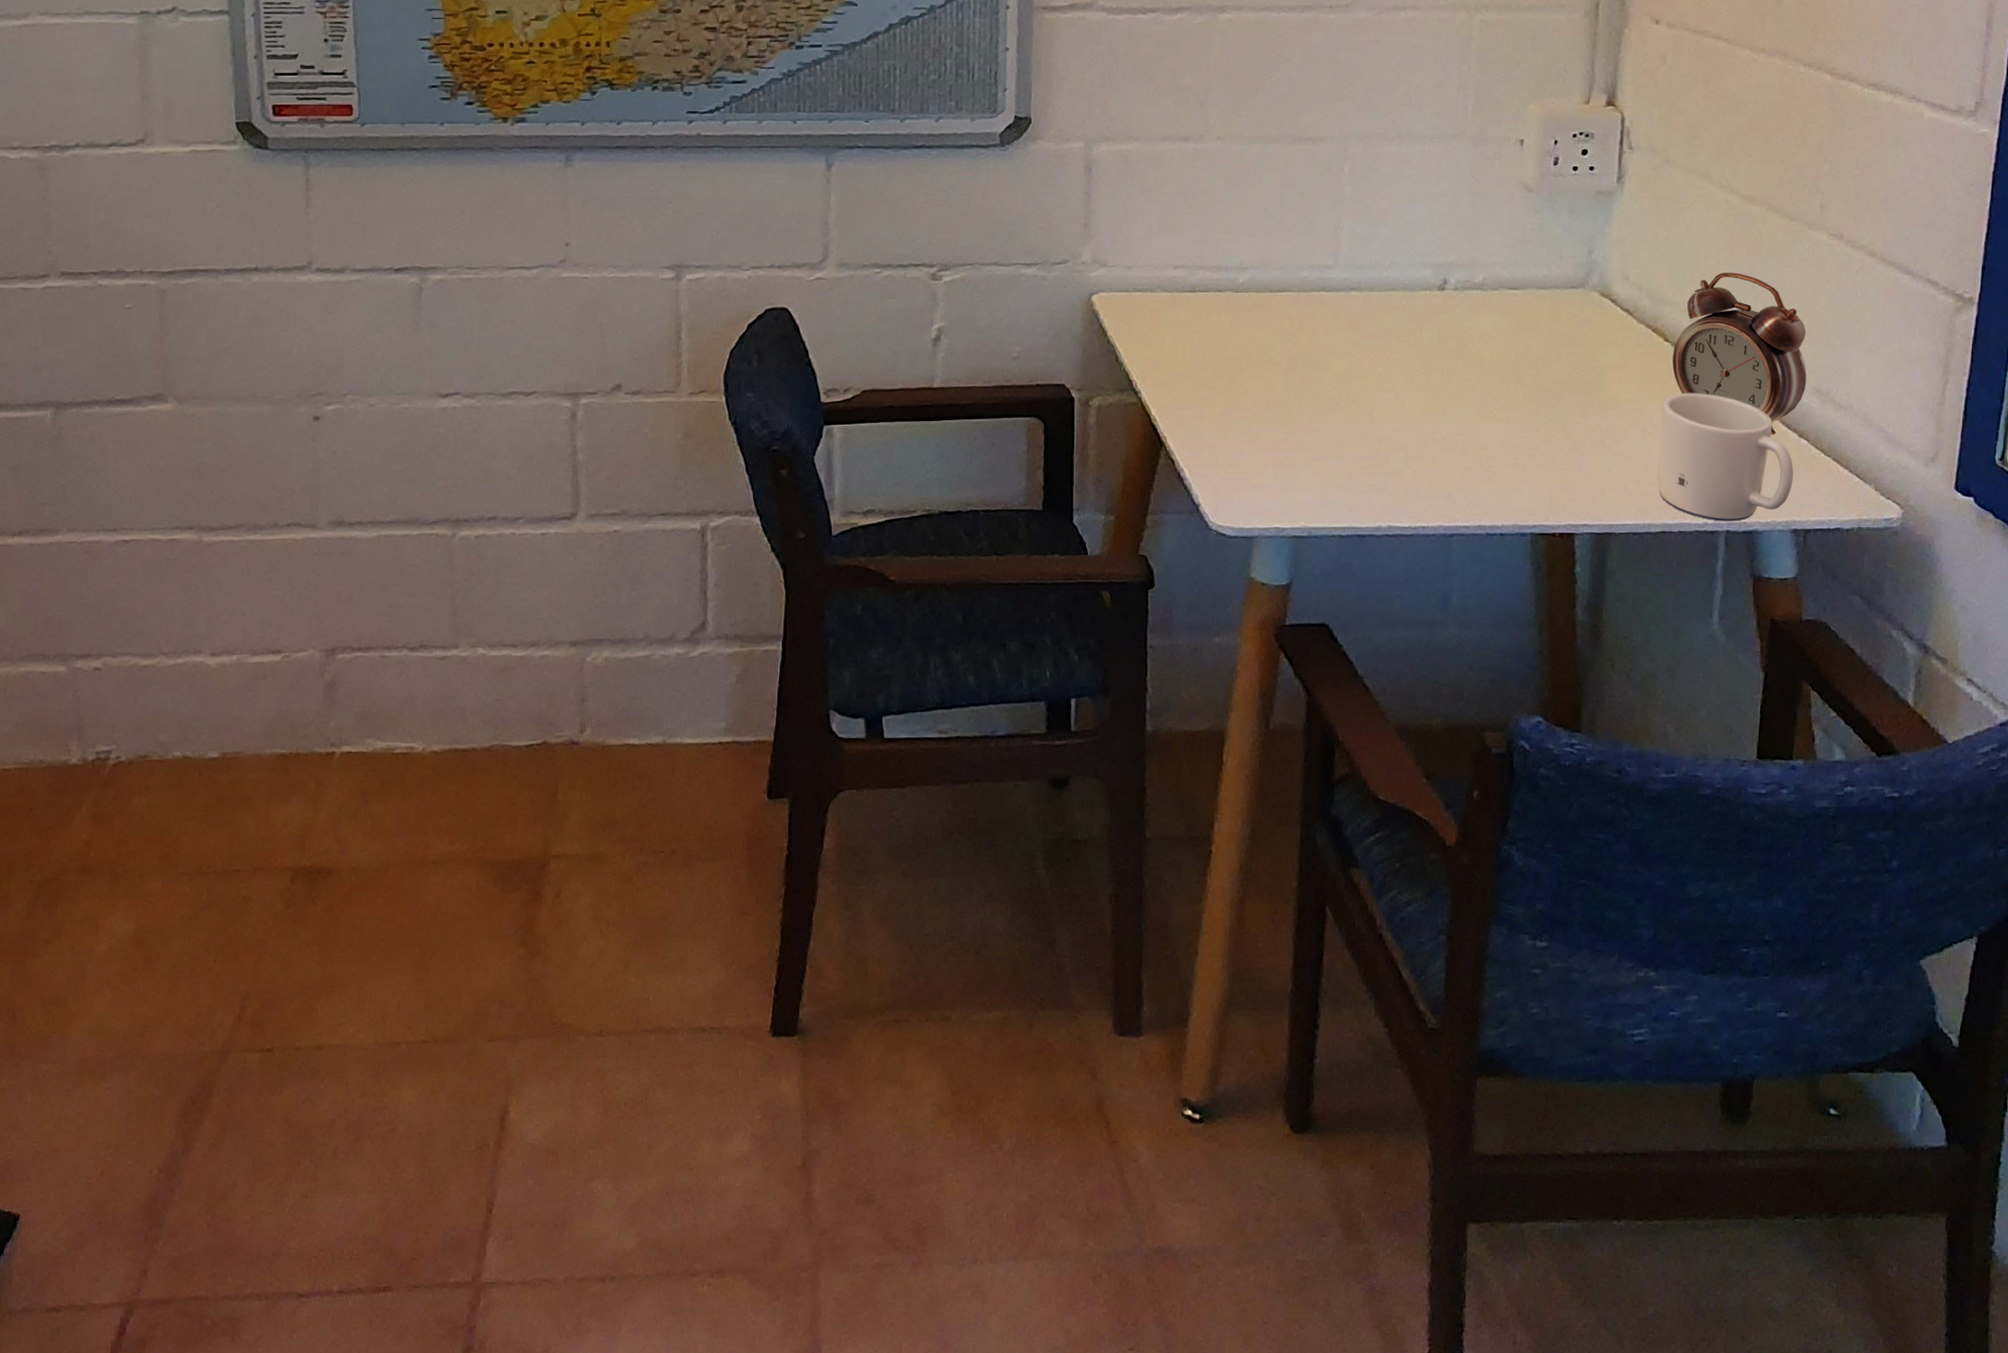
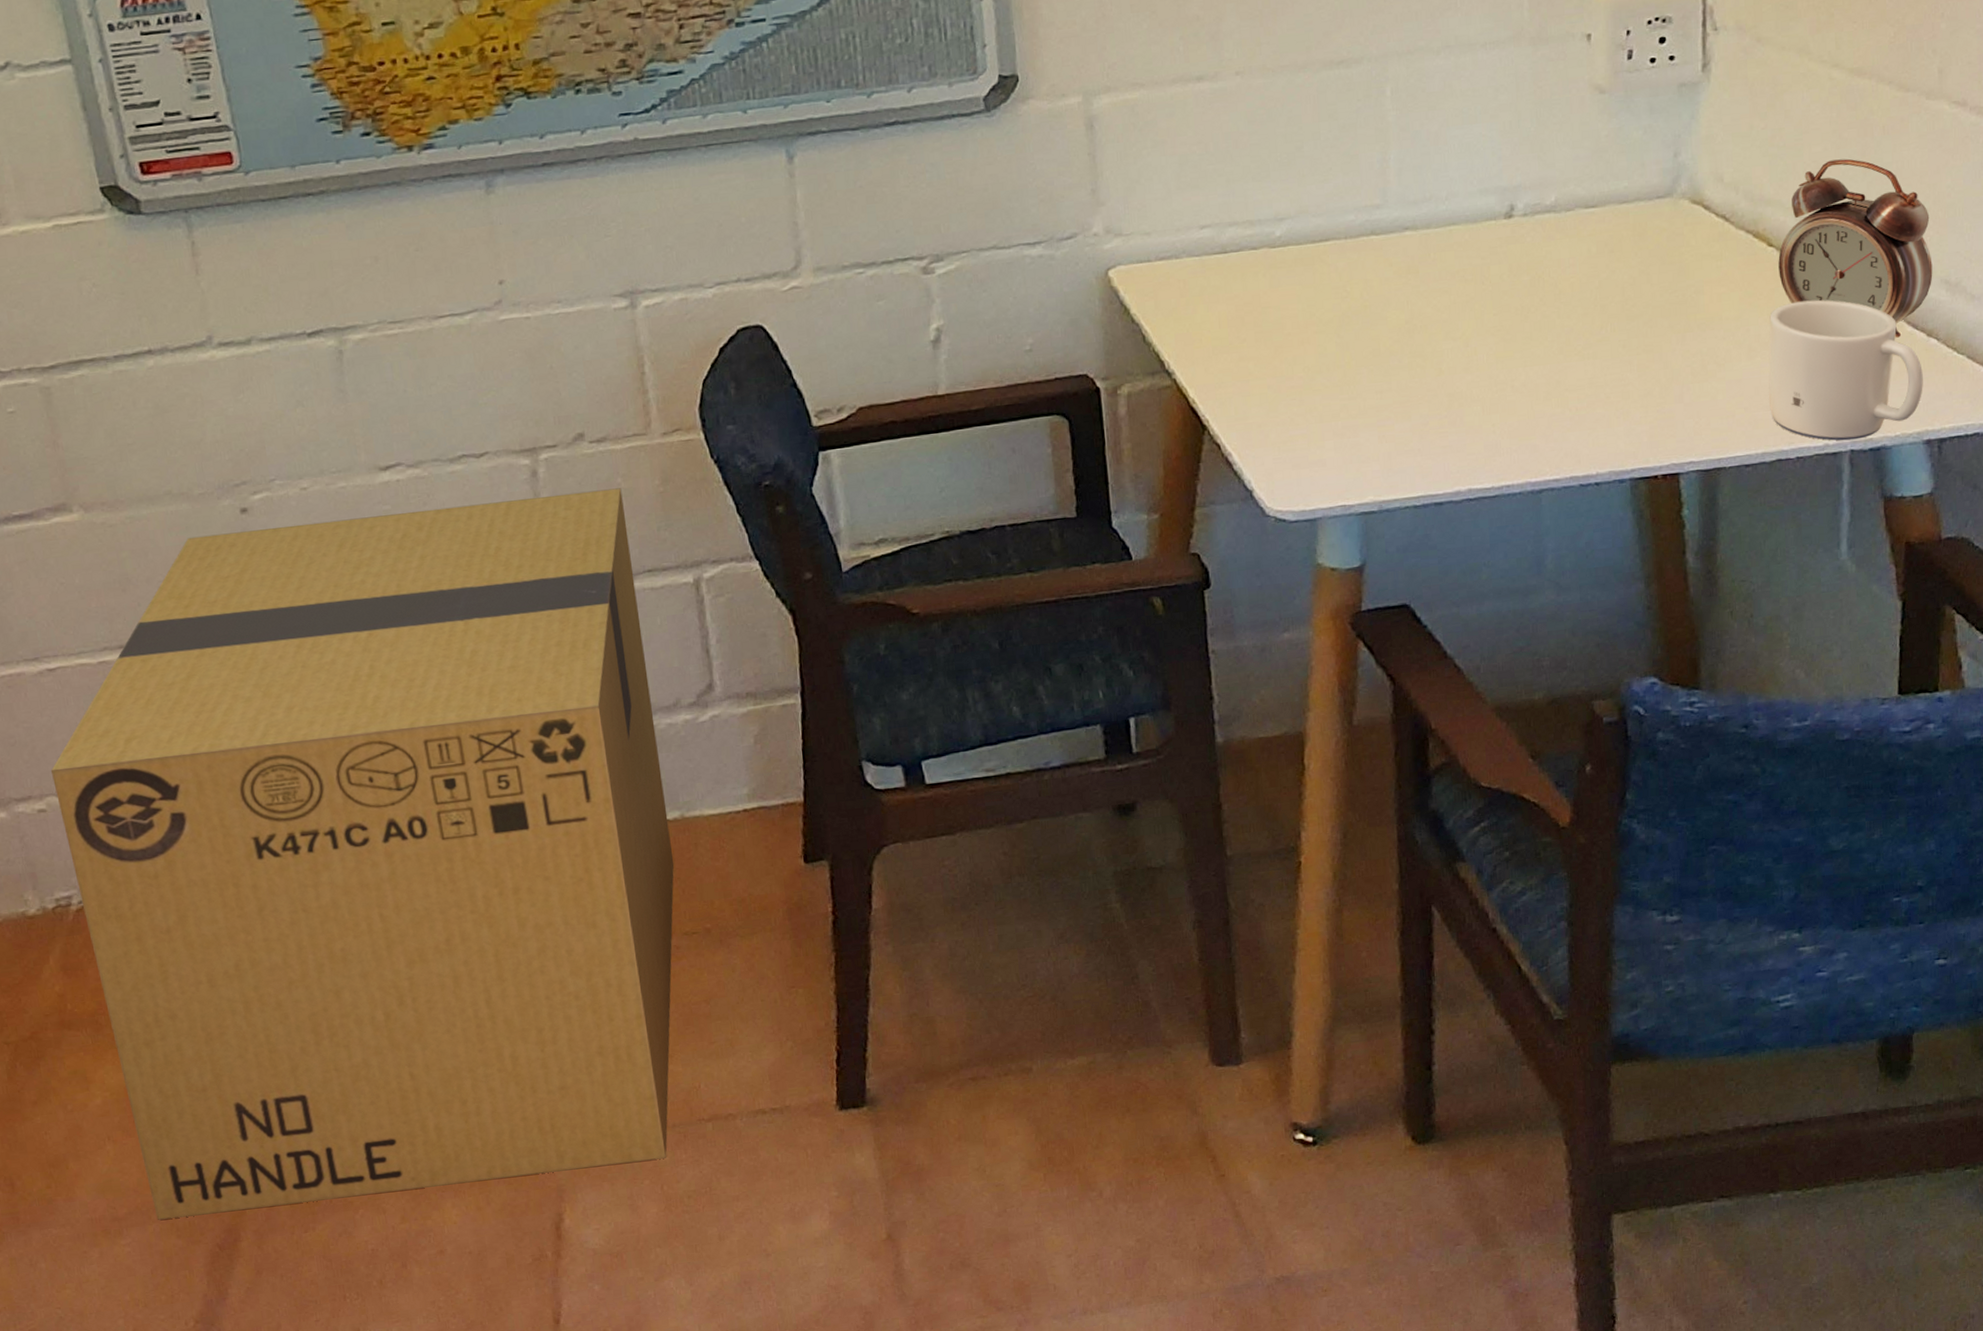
cardboard box: none [111,436,652,1068] -> present [50,488,674,1220]

